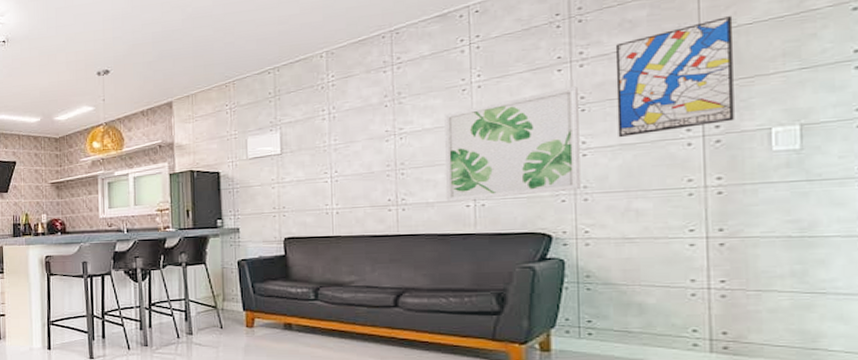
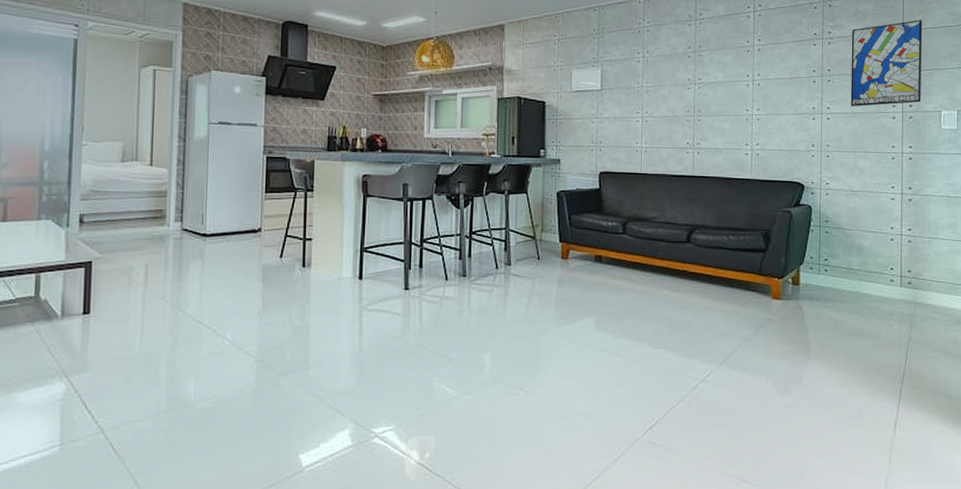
wall art: present [443,86,581,202] -> none [731,60,826,150]

